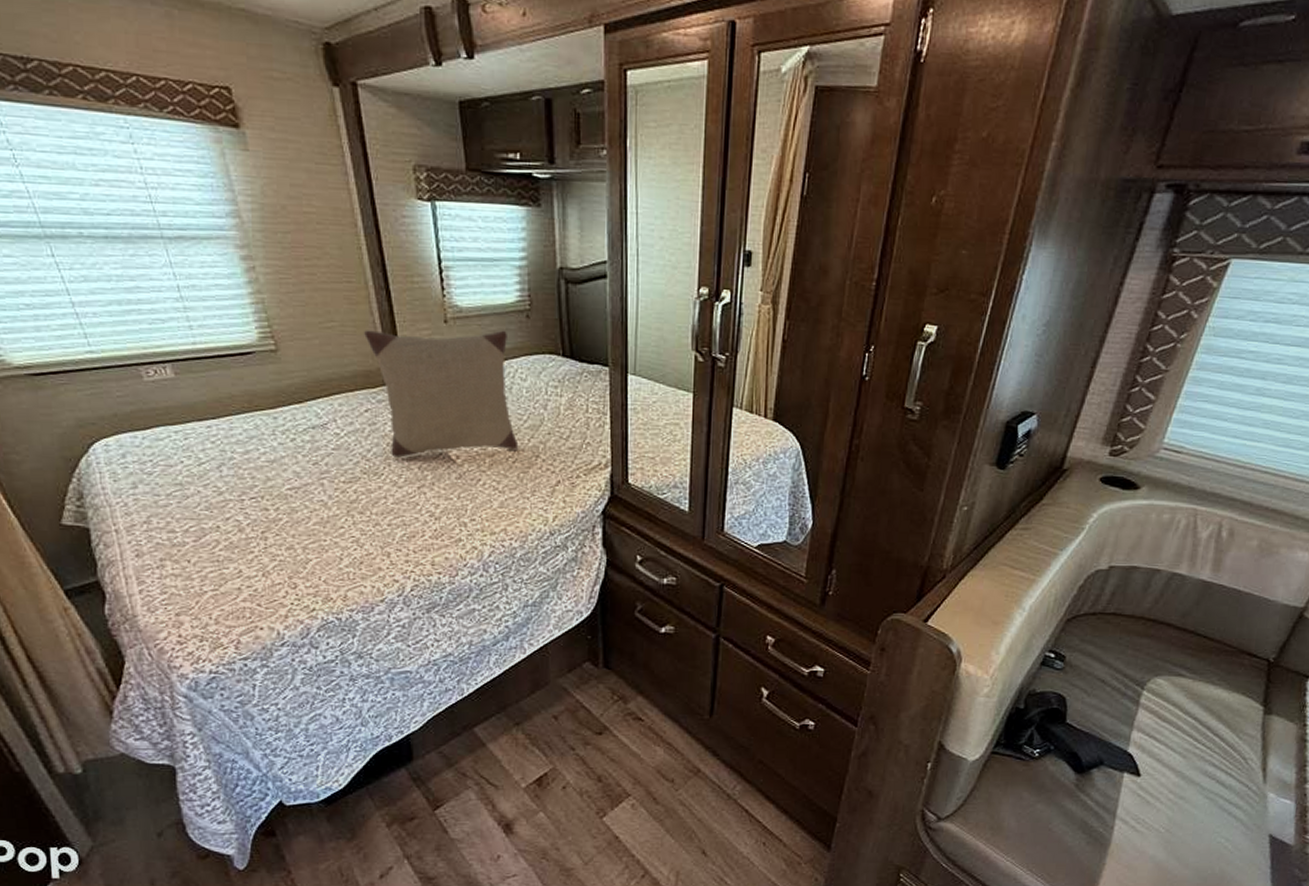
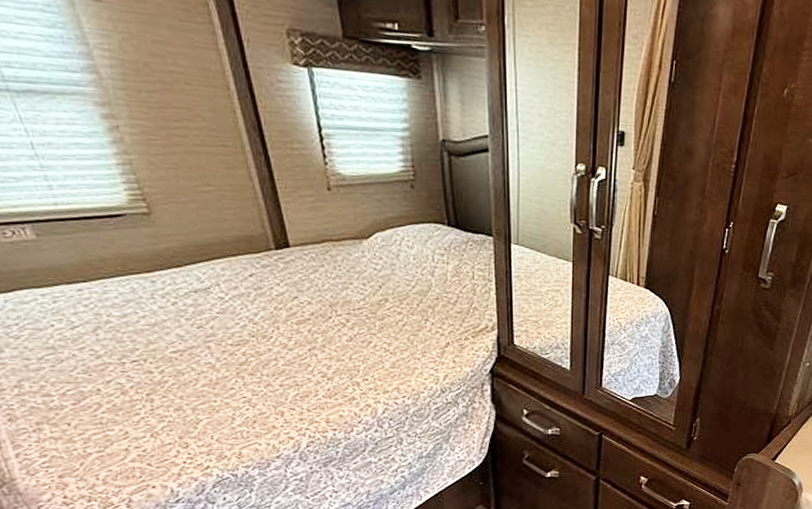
pillow: present [364,330,519,458] -> none [244,195,408,321]

